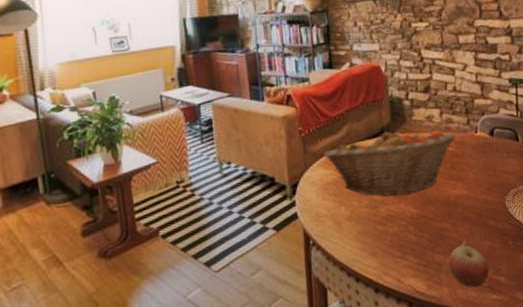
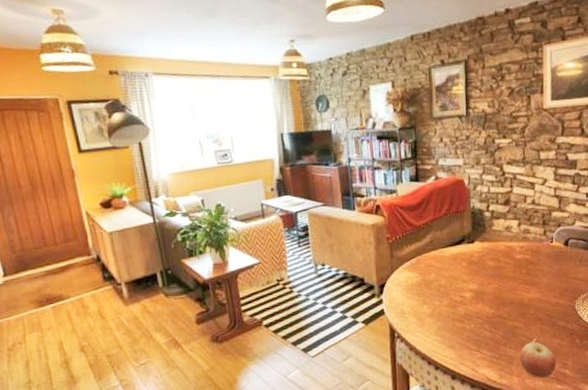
fruit basket: present [324,130,456,197] -> none [409,239,532,298]

